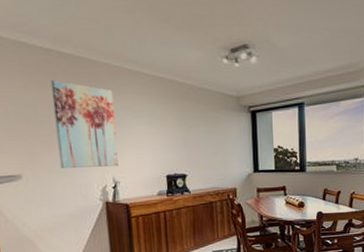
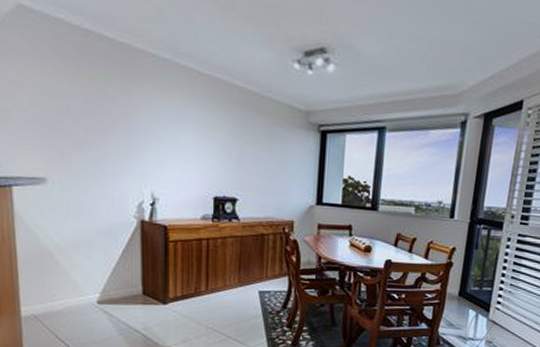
wall art: present [50,80,120,168] -> none [87,68,161,180]

